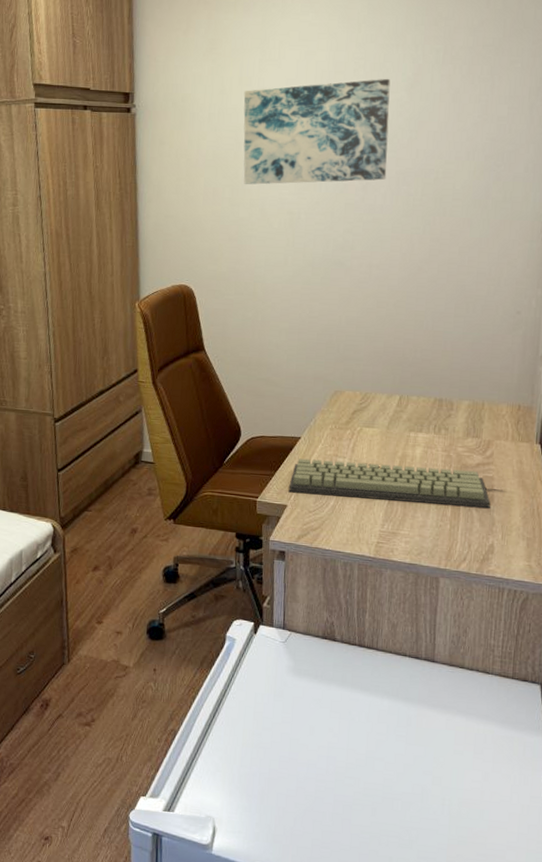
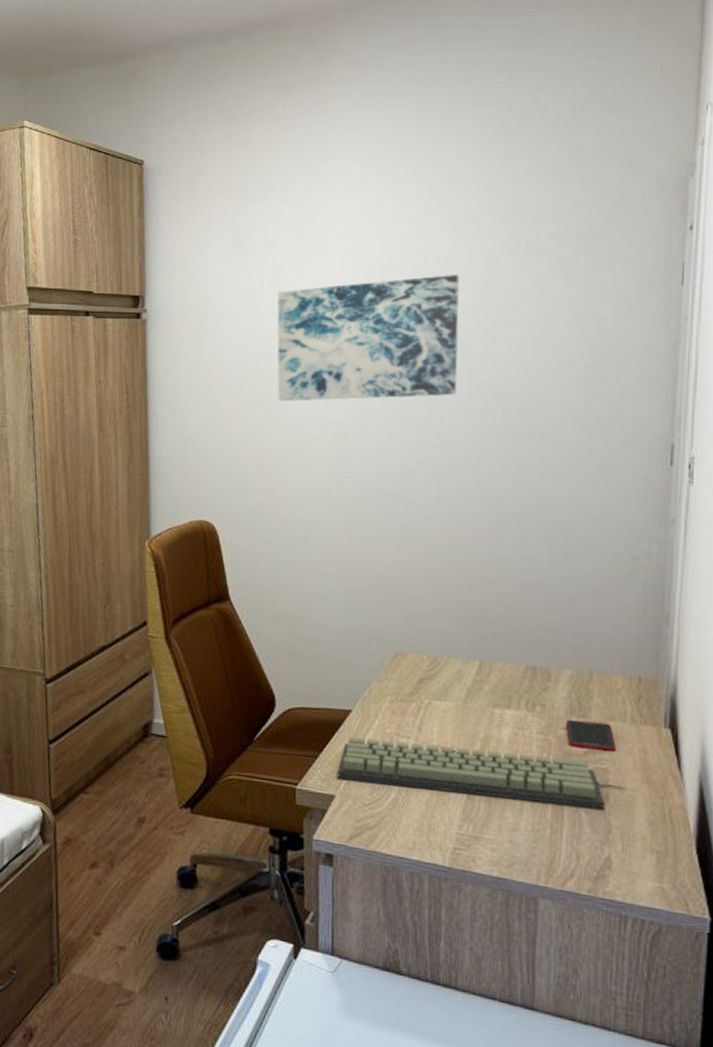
cell phone: none [463,439,500,464] -> present [566,719,616,753]

